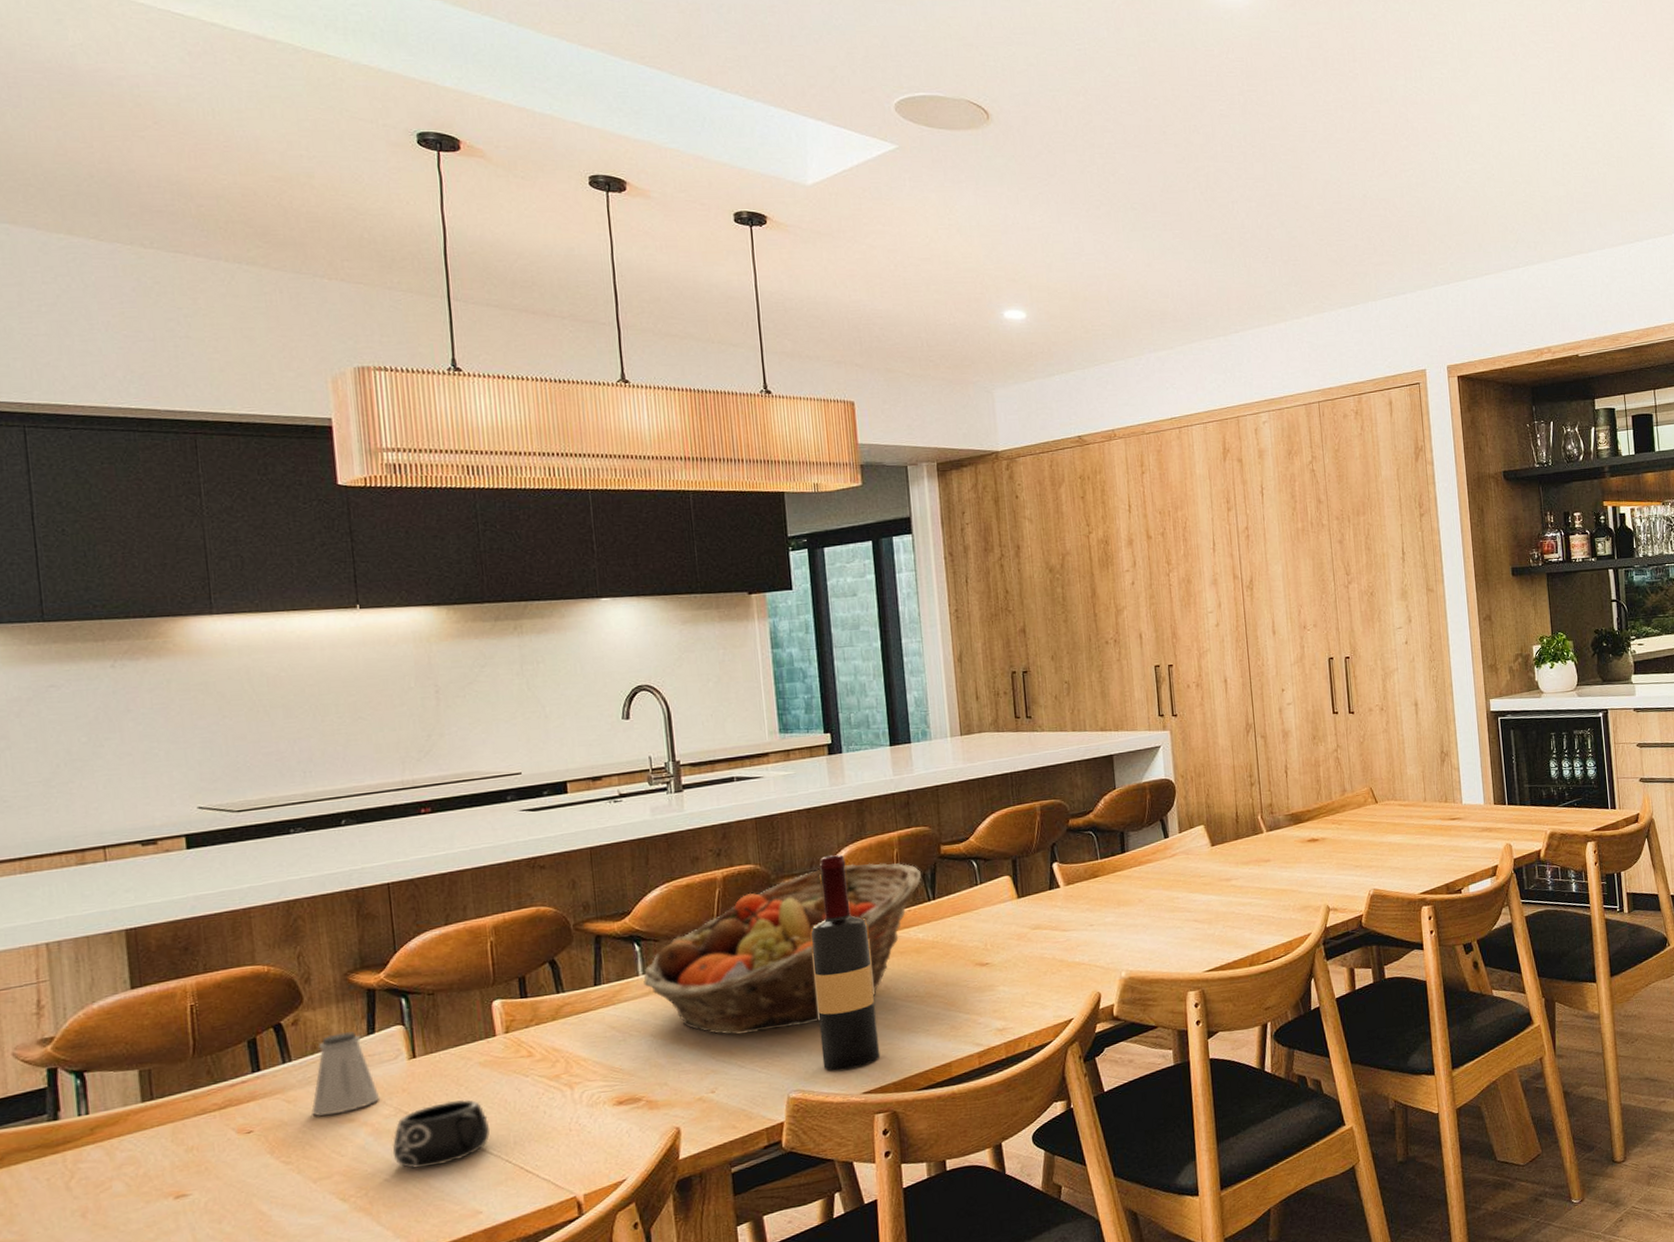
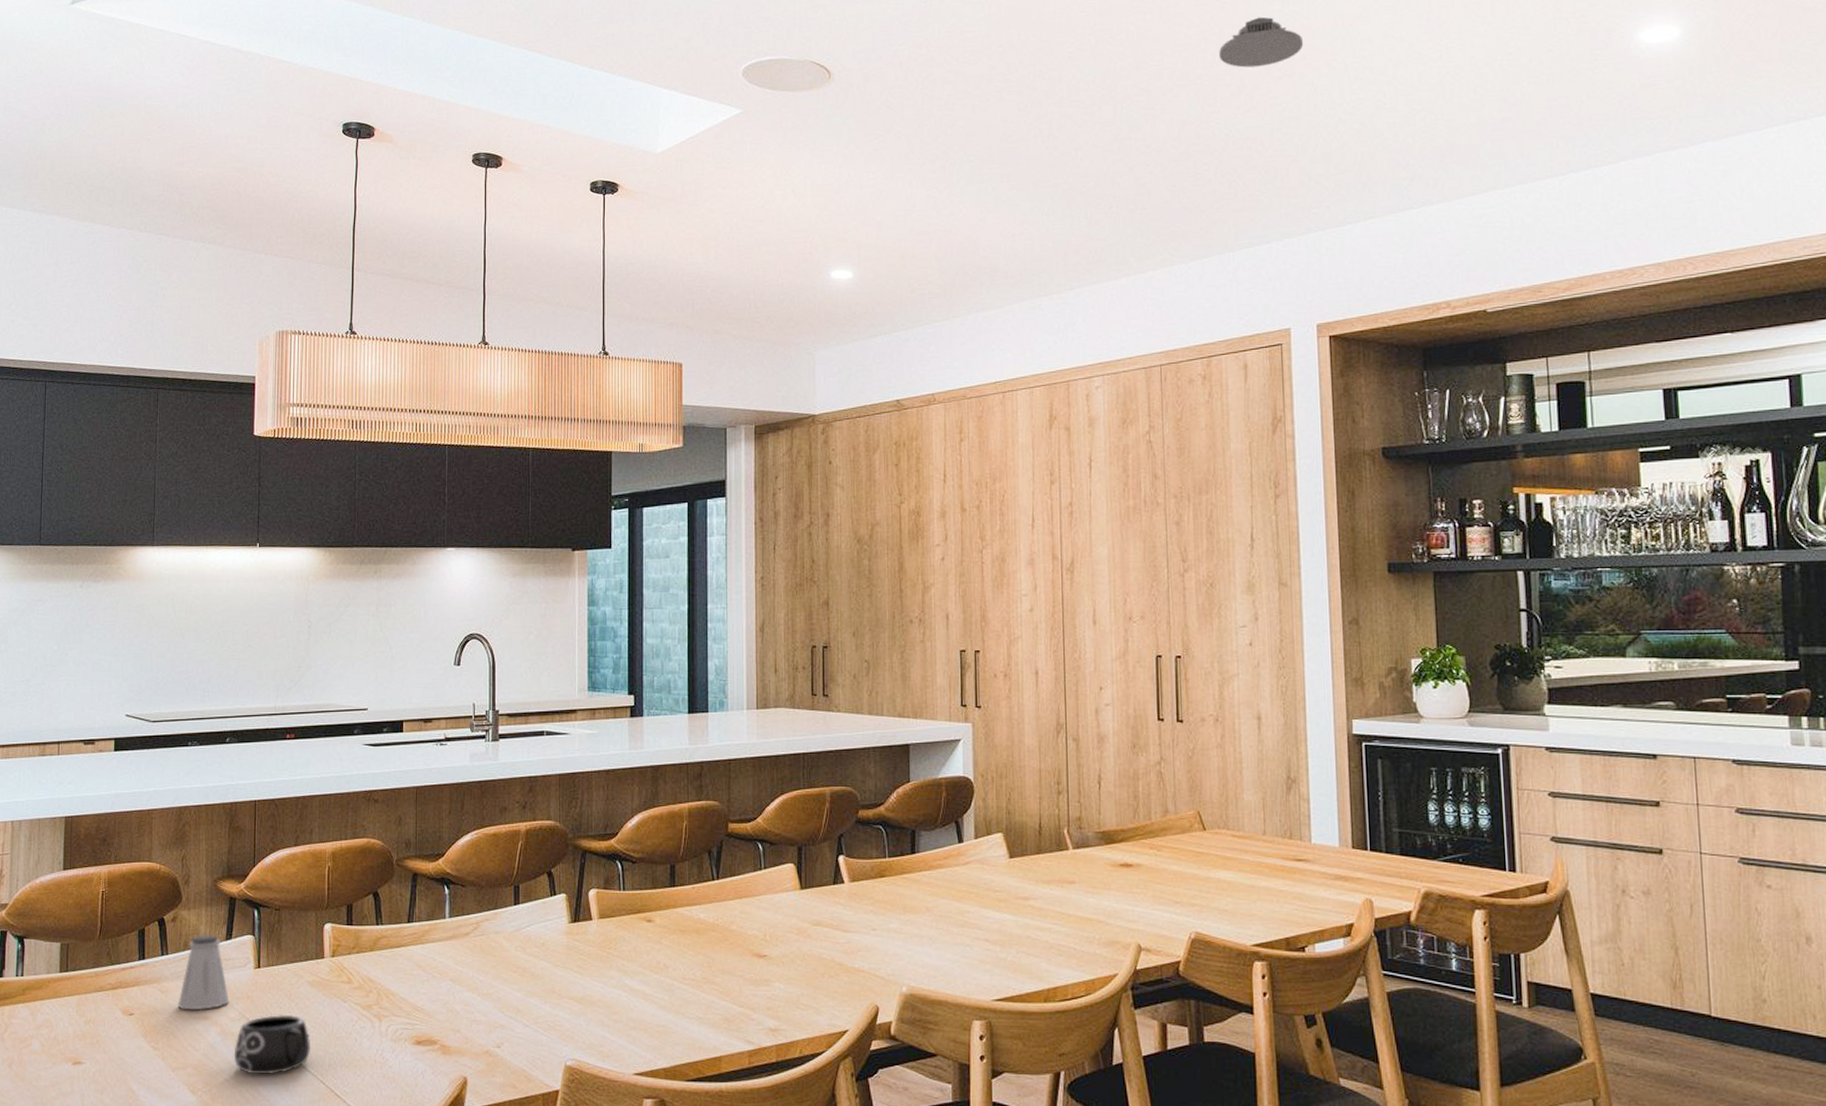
fruit basket: present [643,863,922,1035] -> none [449,832,708,993]
wine bottle: present [810,854,880,1071] -> none [599,821,654,1046]
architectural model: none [1354,90,1425,135] -> present [1219,16,1304,68]

